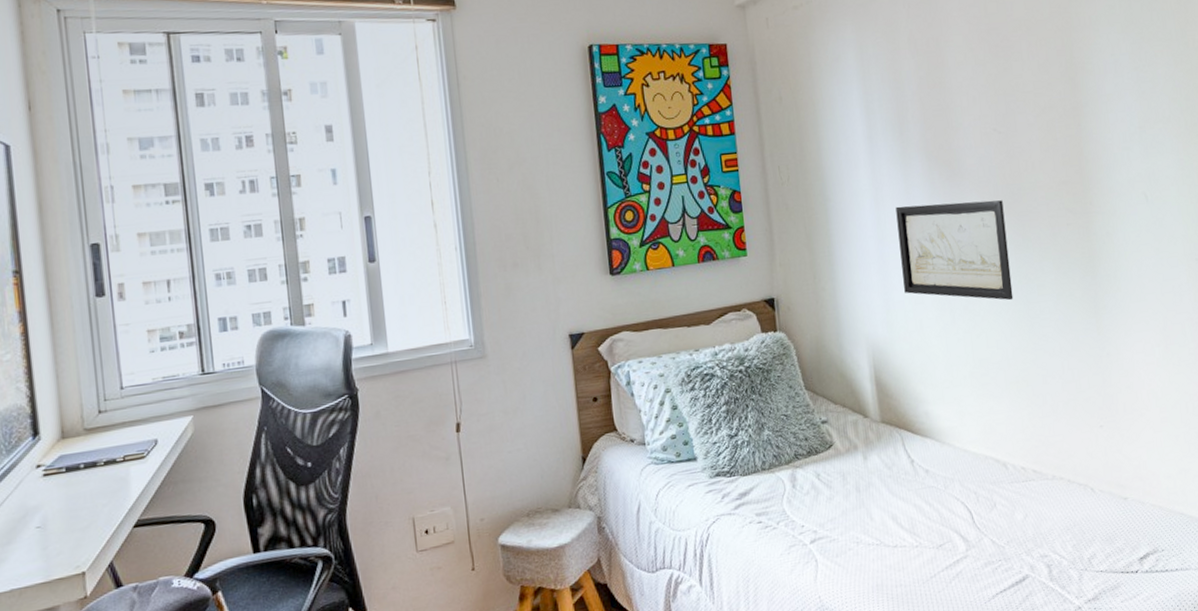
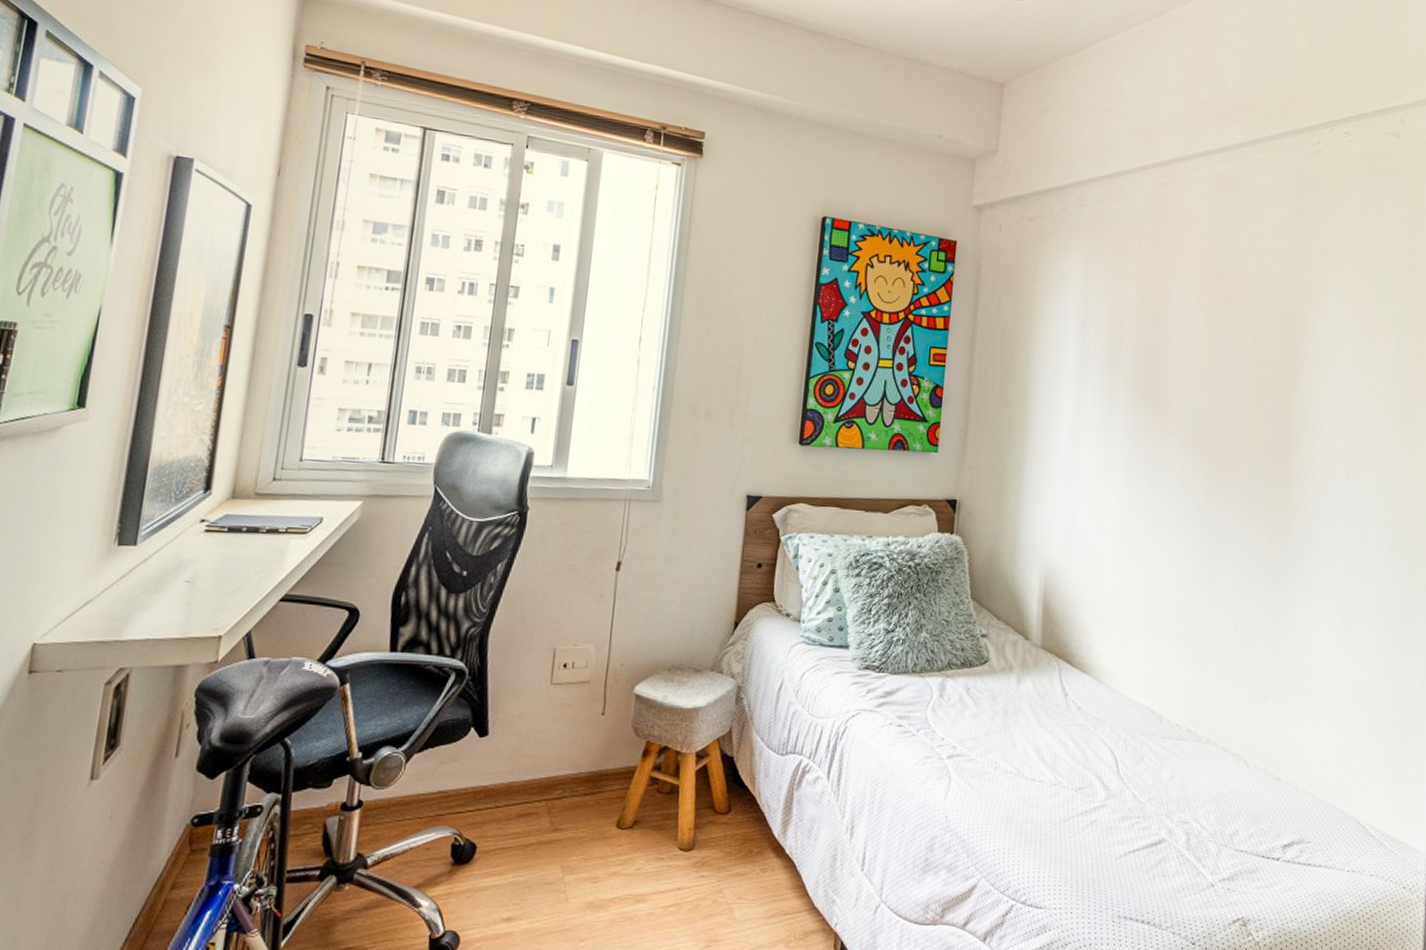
wall art: present [895,200,1014,301] -> none [1088,433,1203,550]

